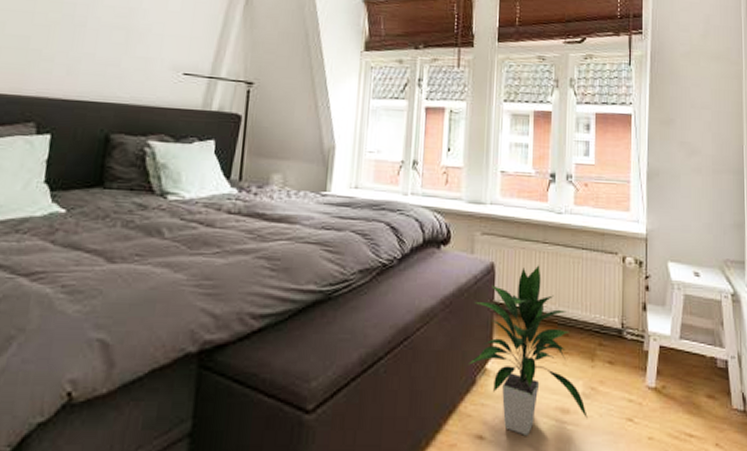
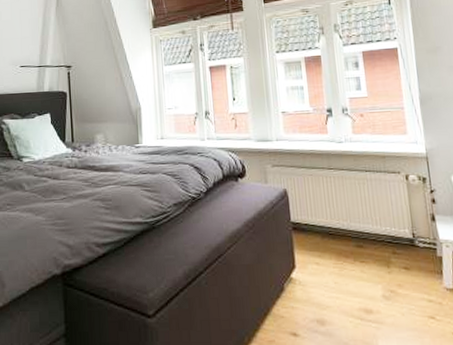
indoor plant: present [467,265,588,436] -> none [274,188,391,333]

